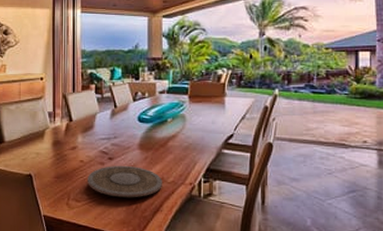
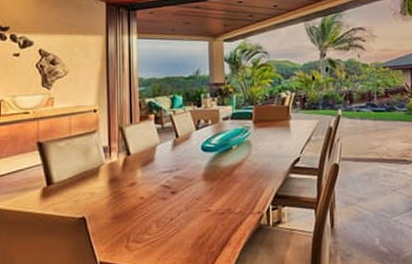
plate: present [88,166,162,198] -> none [149,199,229,234]

